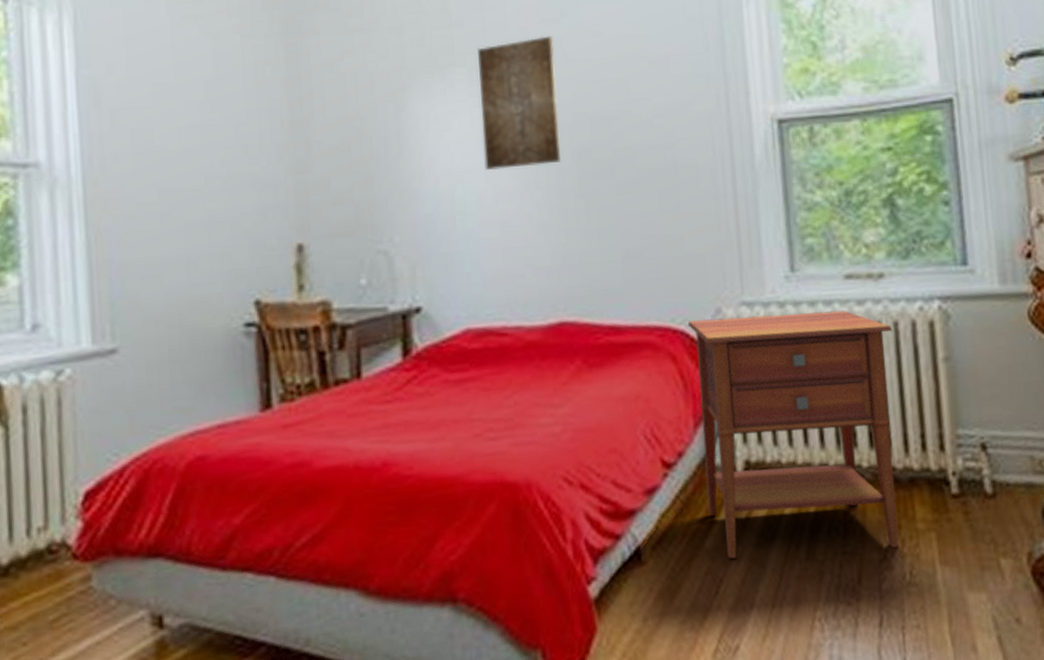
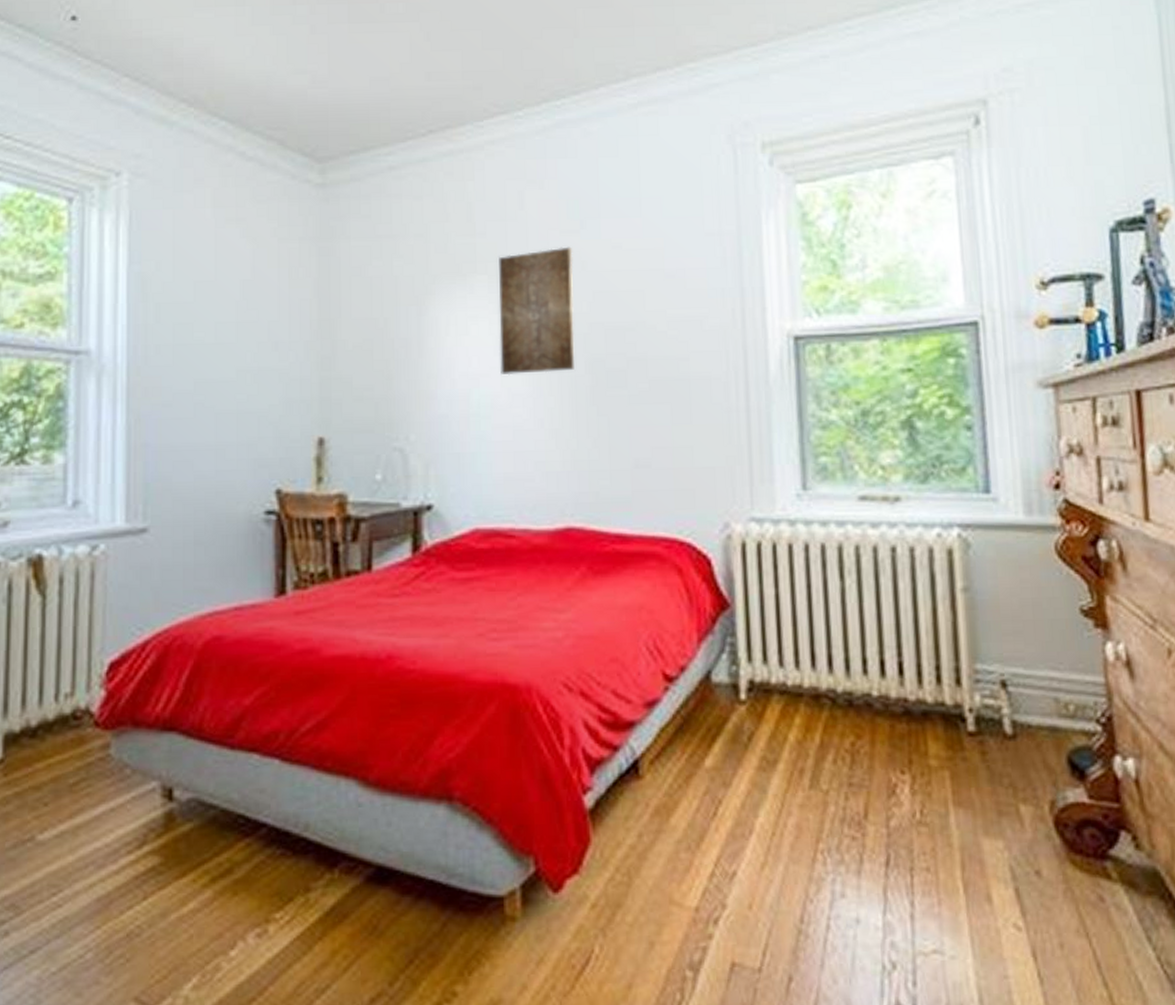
nightstand: present [687,310,899,559] -> none [695,532,909,783]

